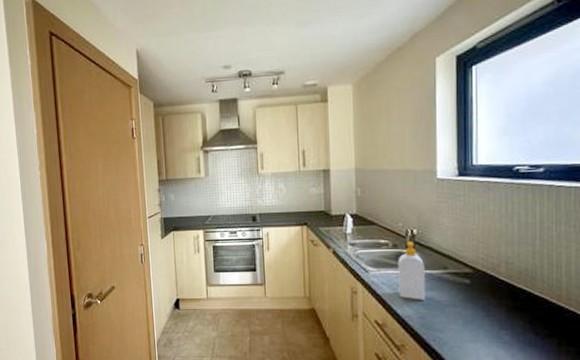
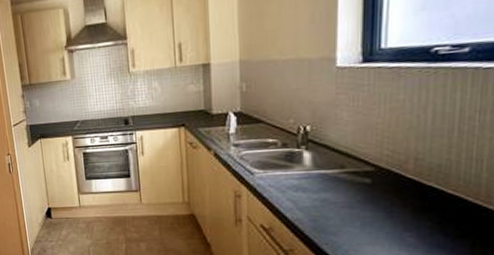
soap bottle: present [398,241,426,300] -> none [287,139,320,203]

